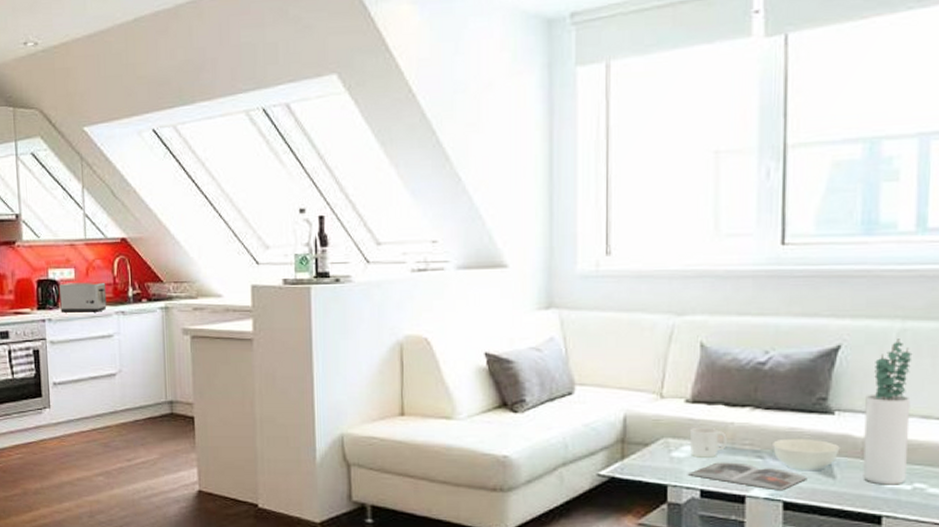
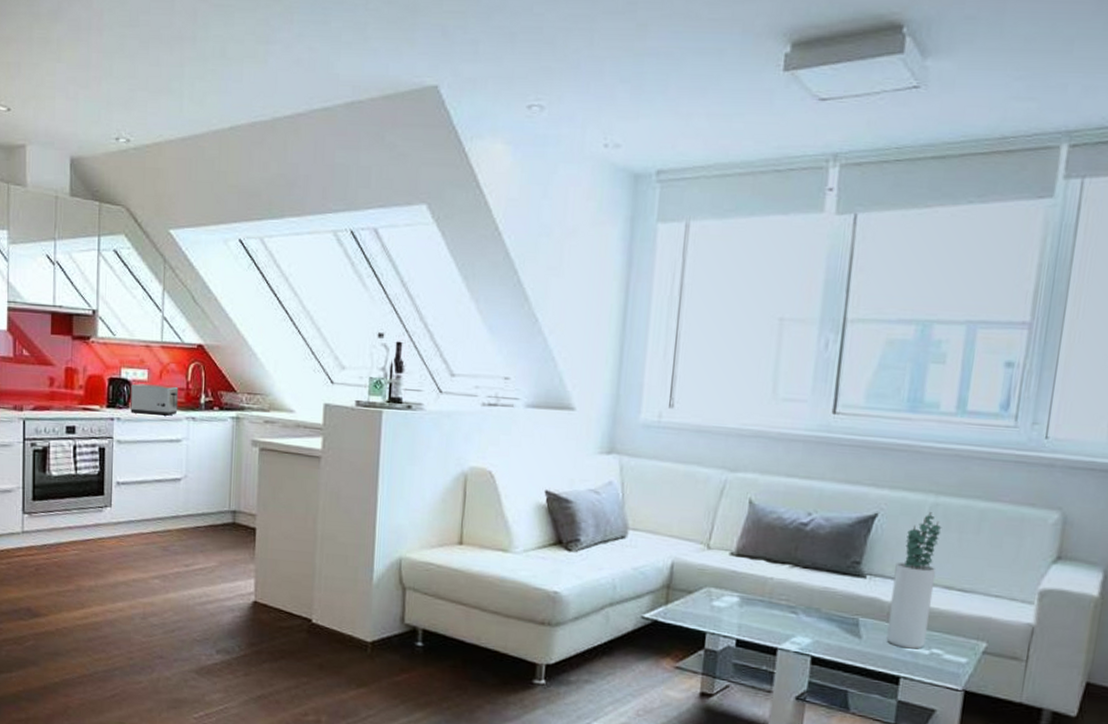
magazine: present [687,462,808,491] -> none [725,614,836,646]
mug: present [689,427,727,458] -> none [730,579,766,610]
bowl: present [771,438,840,471] -> none [806,597,868,631]

